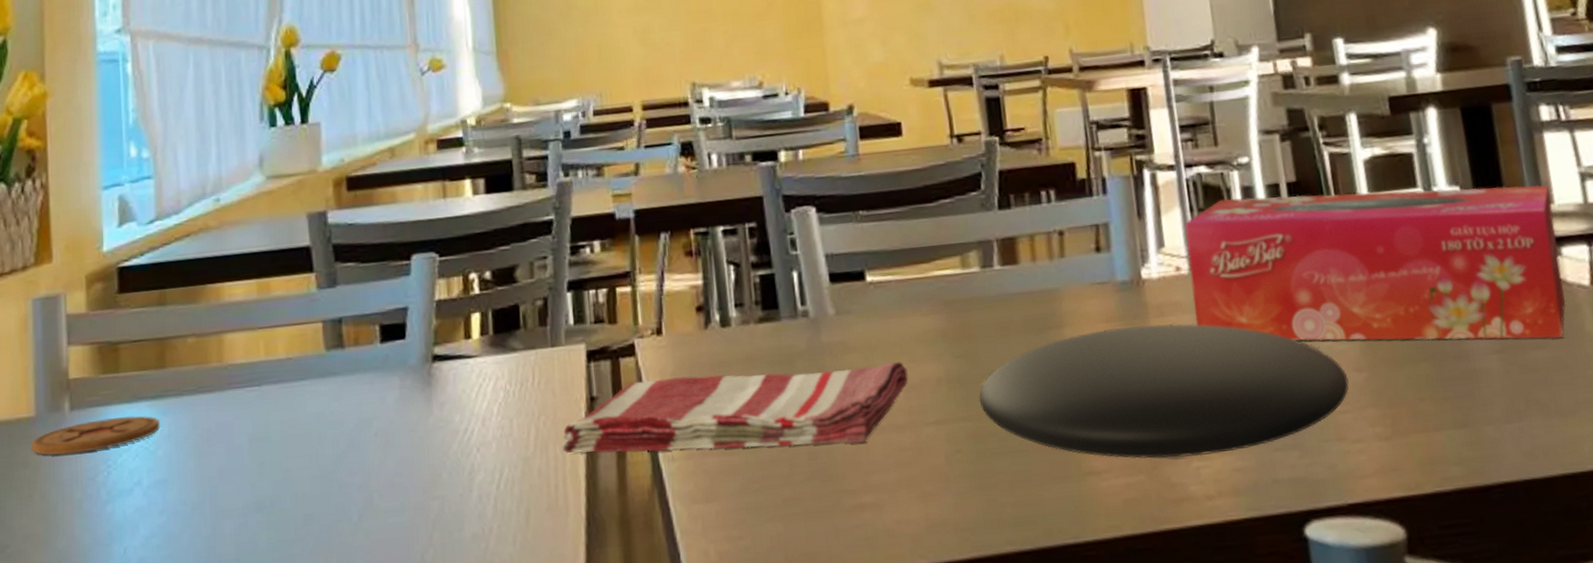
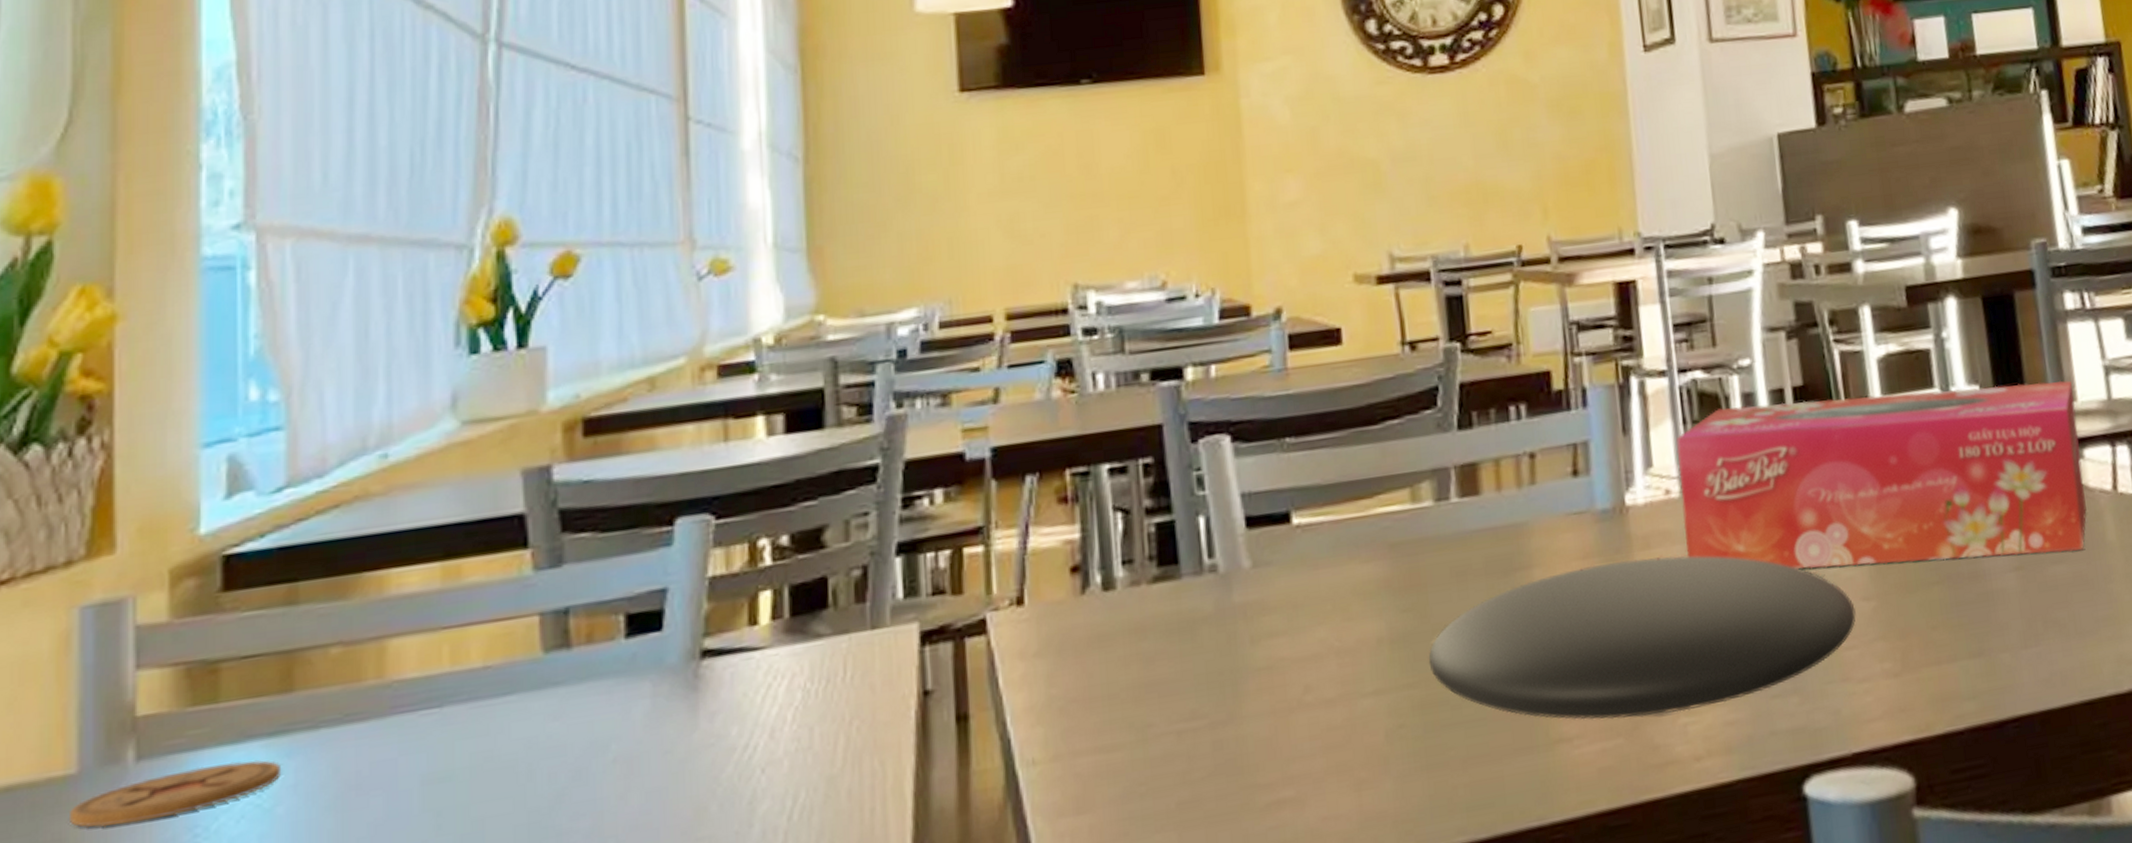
dish towel: present [561,361,908,454] -> none [881,620,1342,767]

